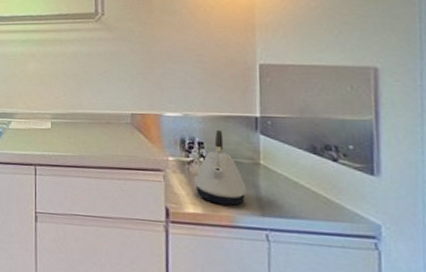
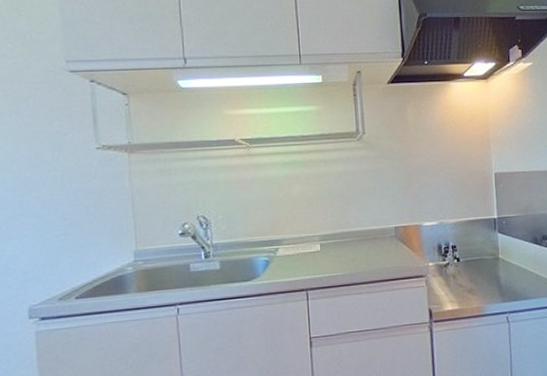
kettle: present [194,129,247,206] -> none [451,232,491,299]

